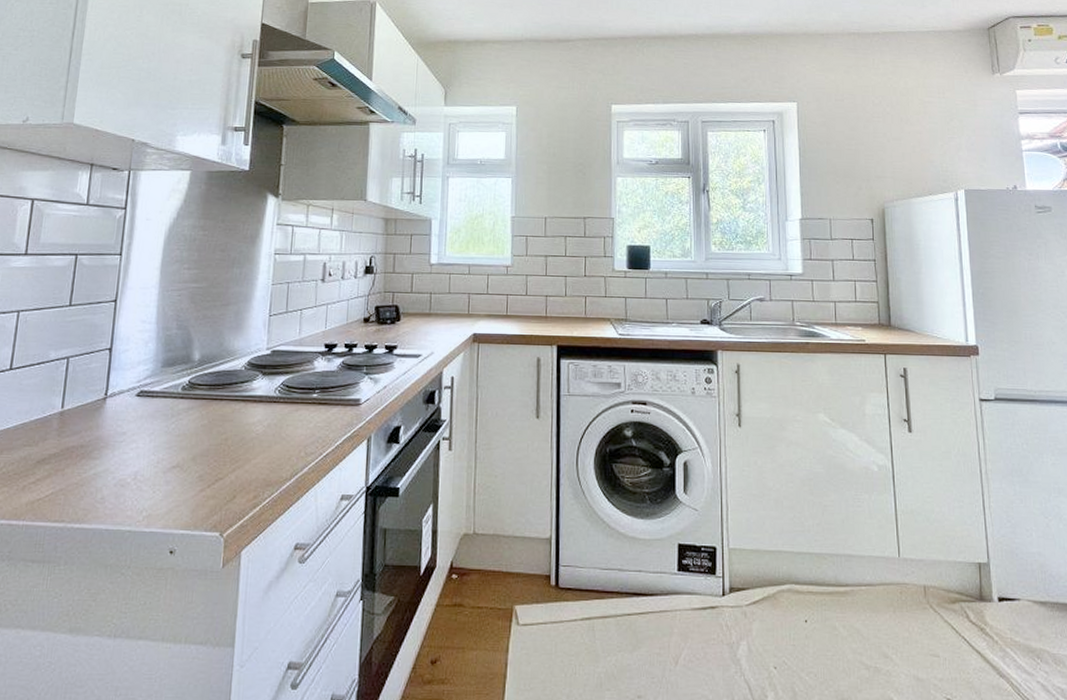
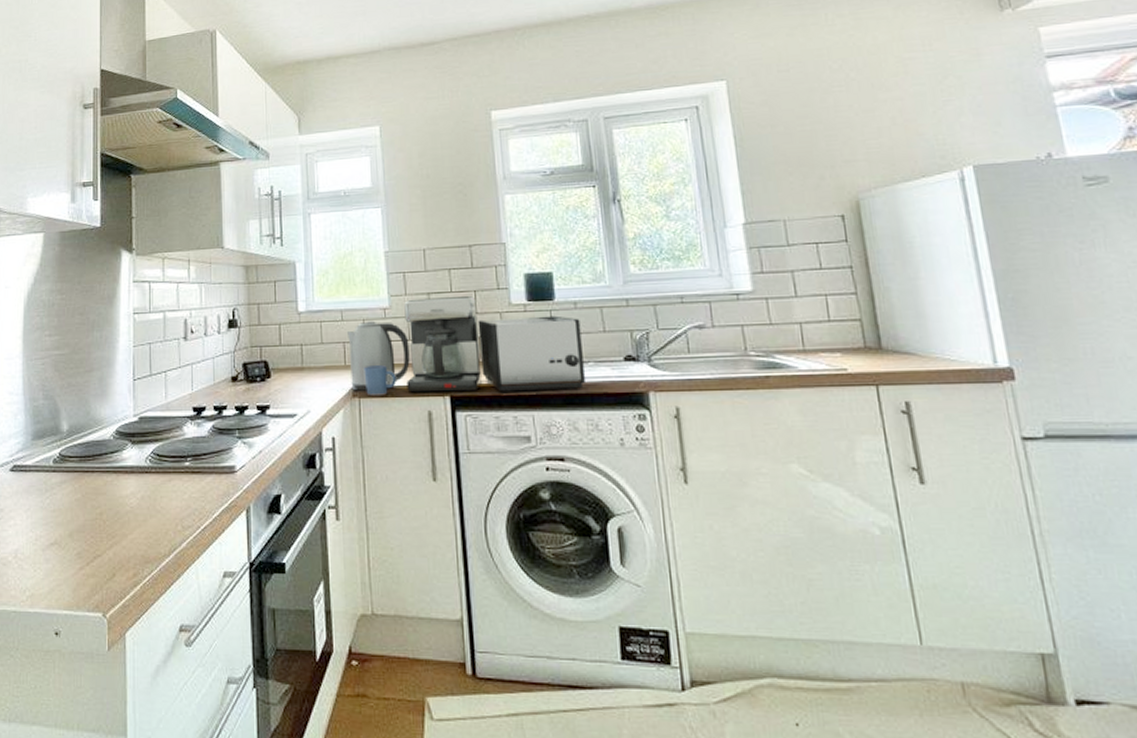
kettle: none [472,276,526,337] -> present [346,320,410,391]
mug: none [484,315,512,343] -> present [364,365,396,397]
coffee maker: none [521,260,586,343] -> present [404,295,483,393]
toaster: none [585,282,670,345] -> present [478,315,586,392]

